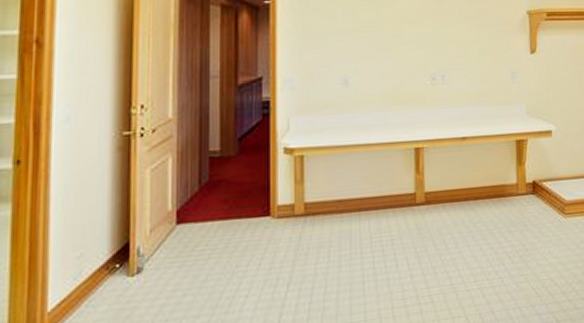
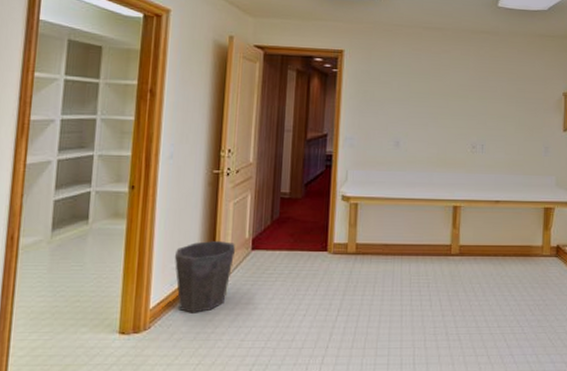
waste bin: none [77,216,155,312] -> present [174,240,235,313]

